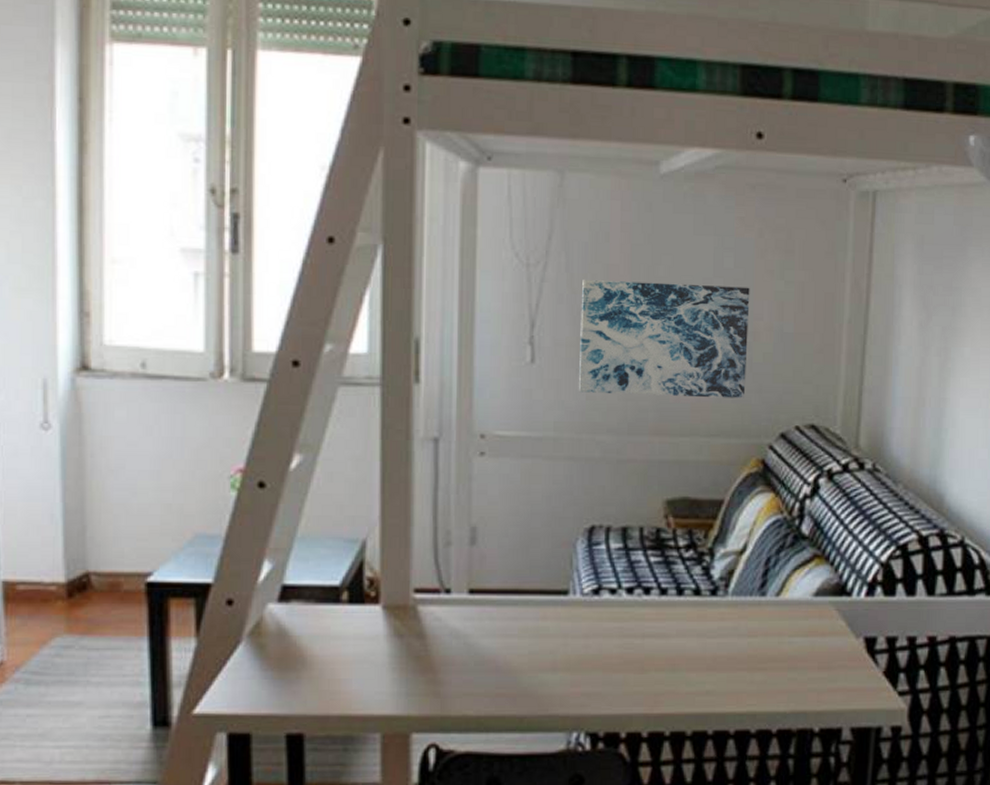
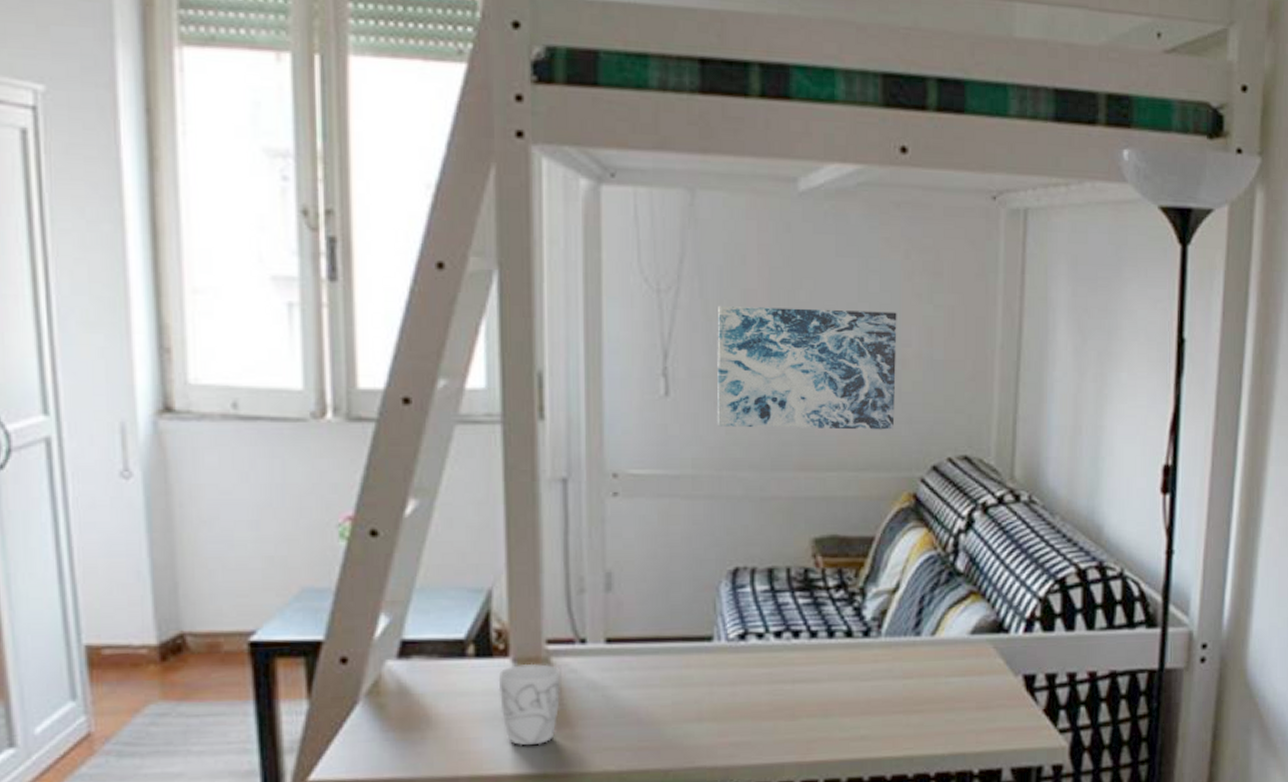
mug: none [368,610,427,689] -> present [498,663,561,746]

